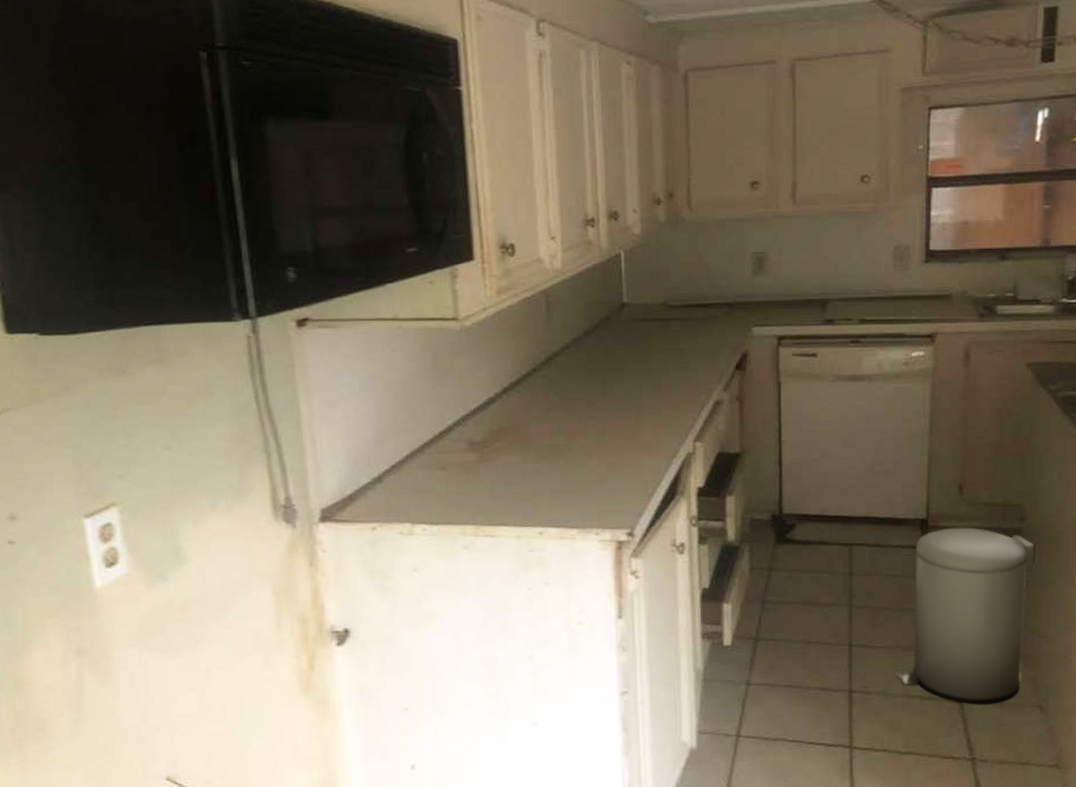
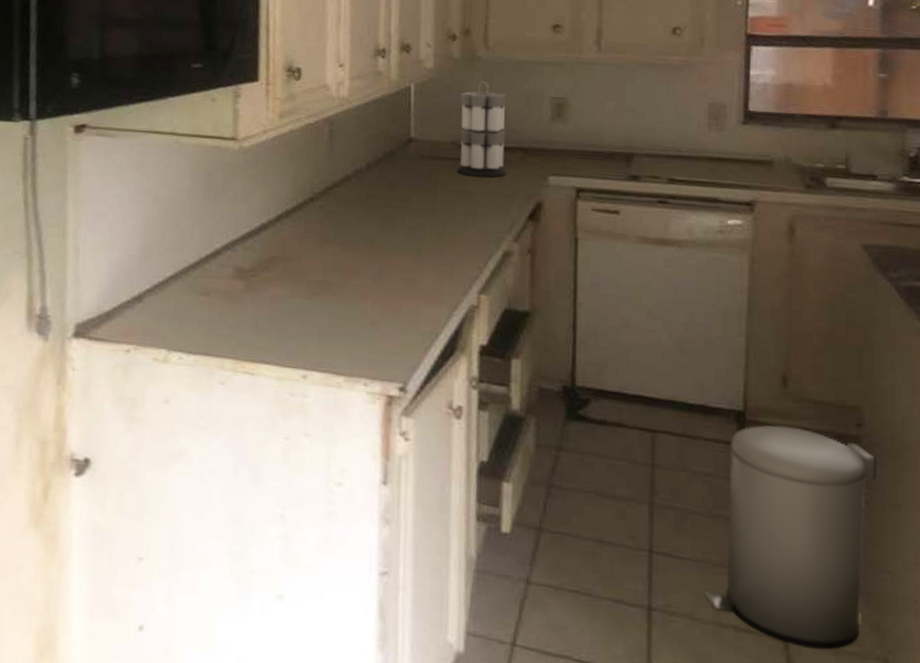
spice rack: none [668,242,714,334] -> present [456,81,507,178]

